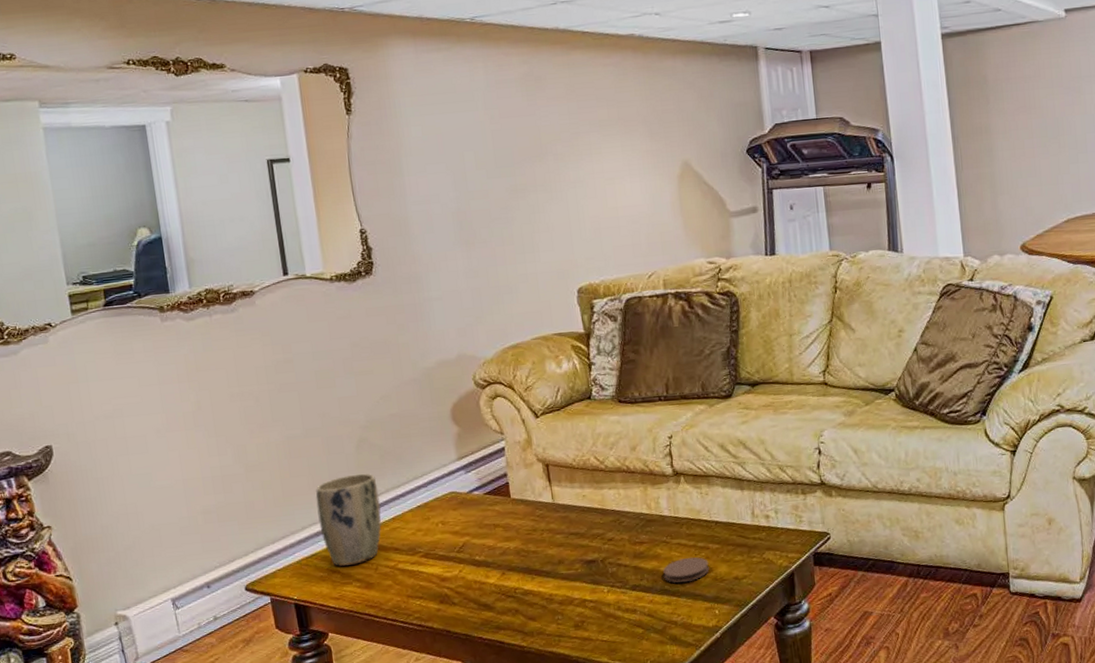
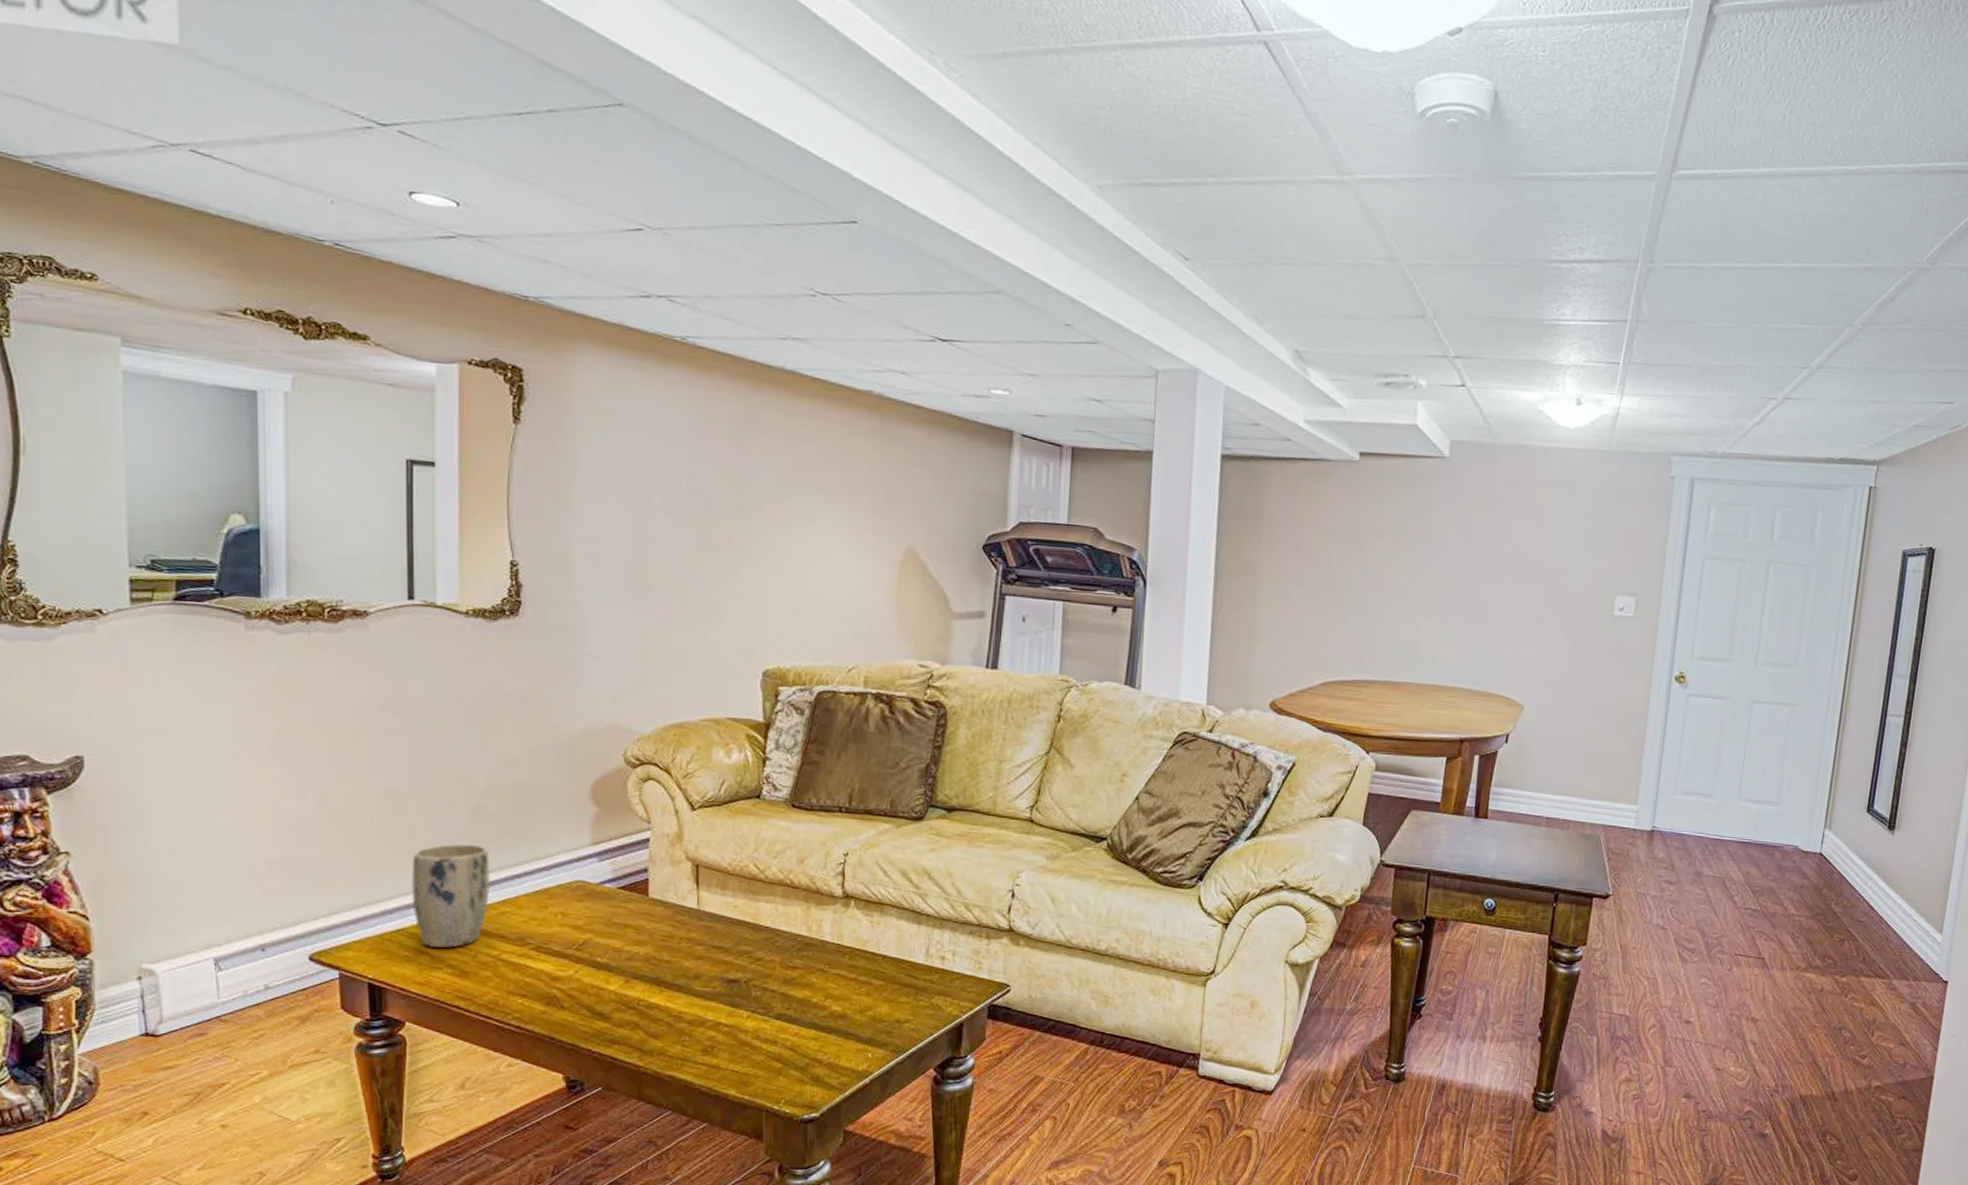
coaster: present [663,557,710,583] -> none [815,992,869,1018]

